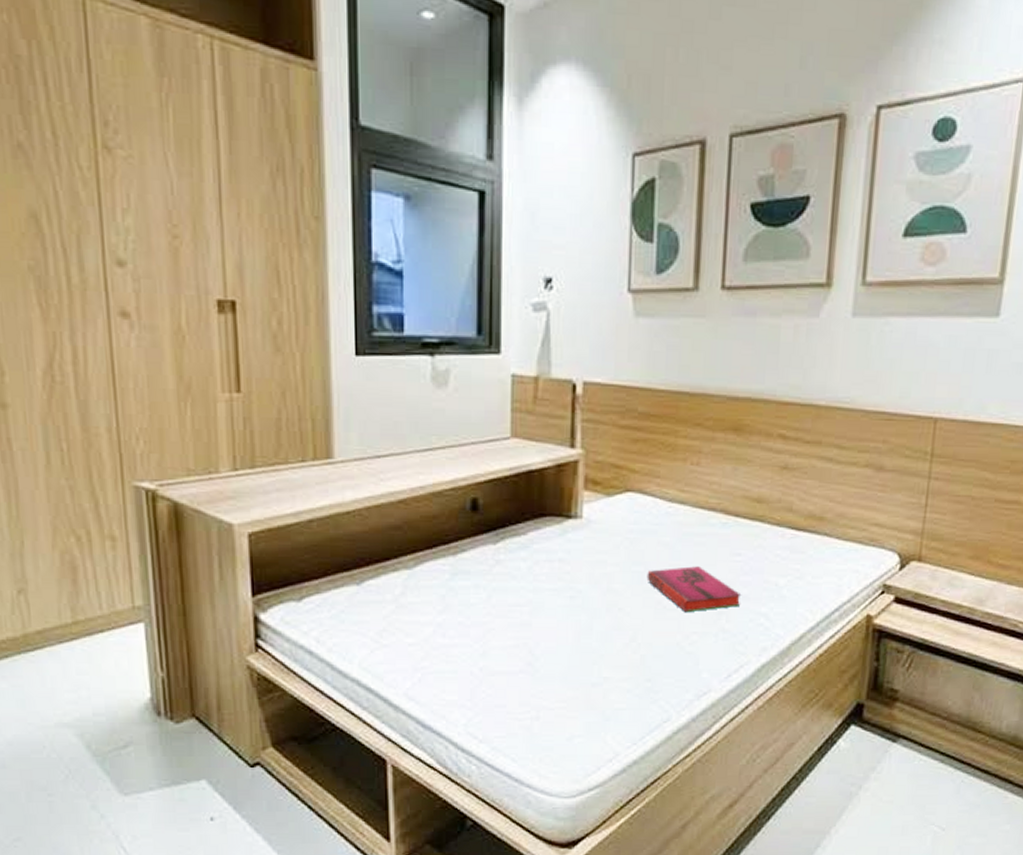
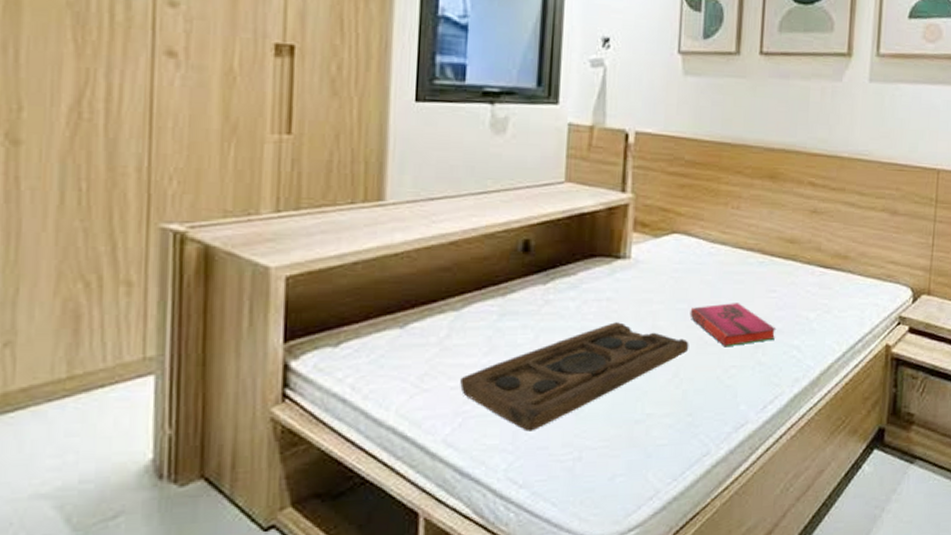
decorative tray: none [417,584,647,689] -> present [460,322,689,432]

